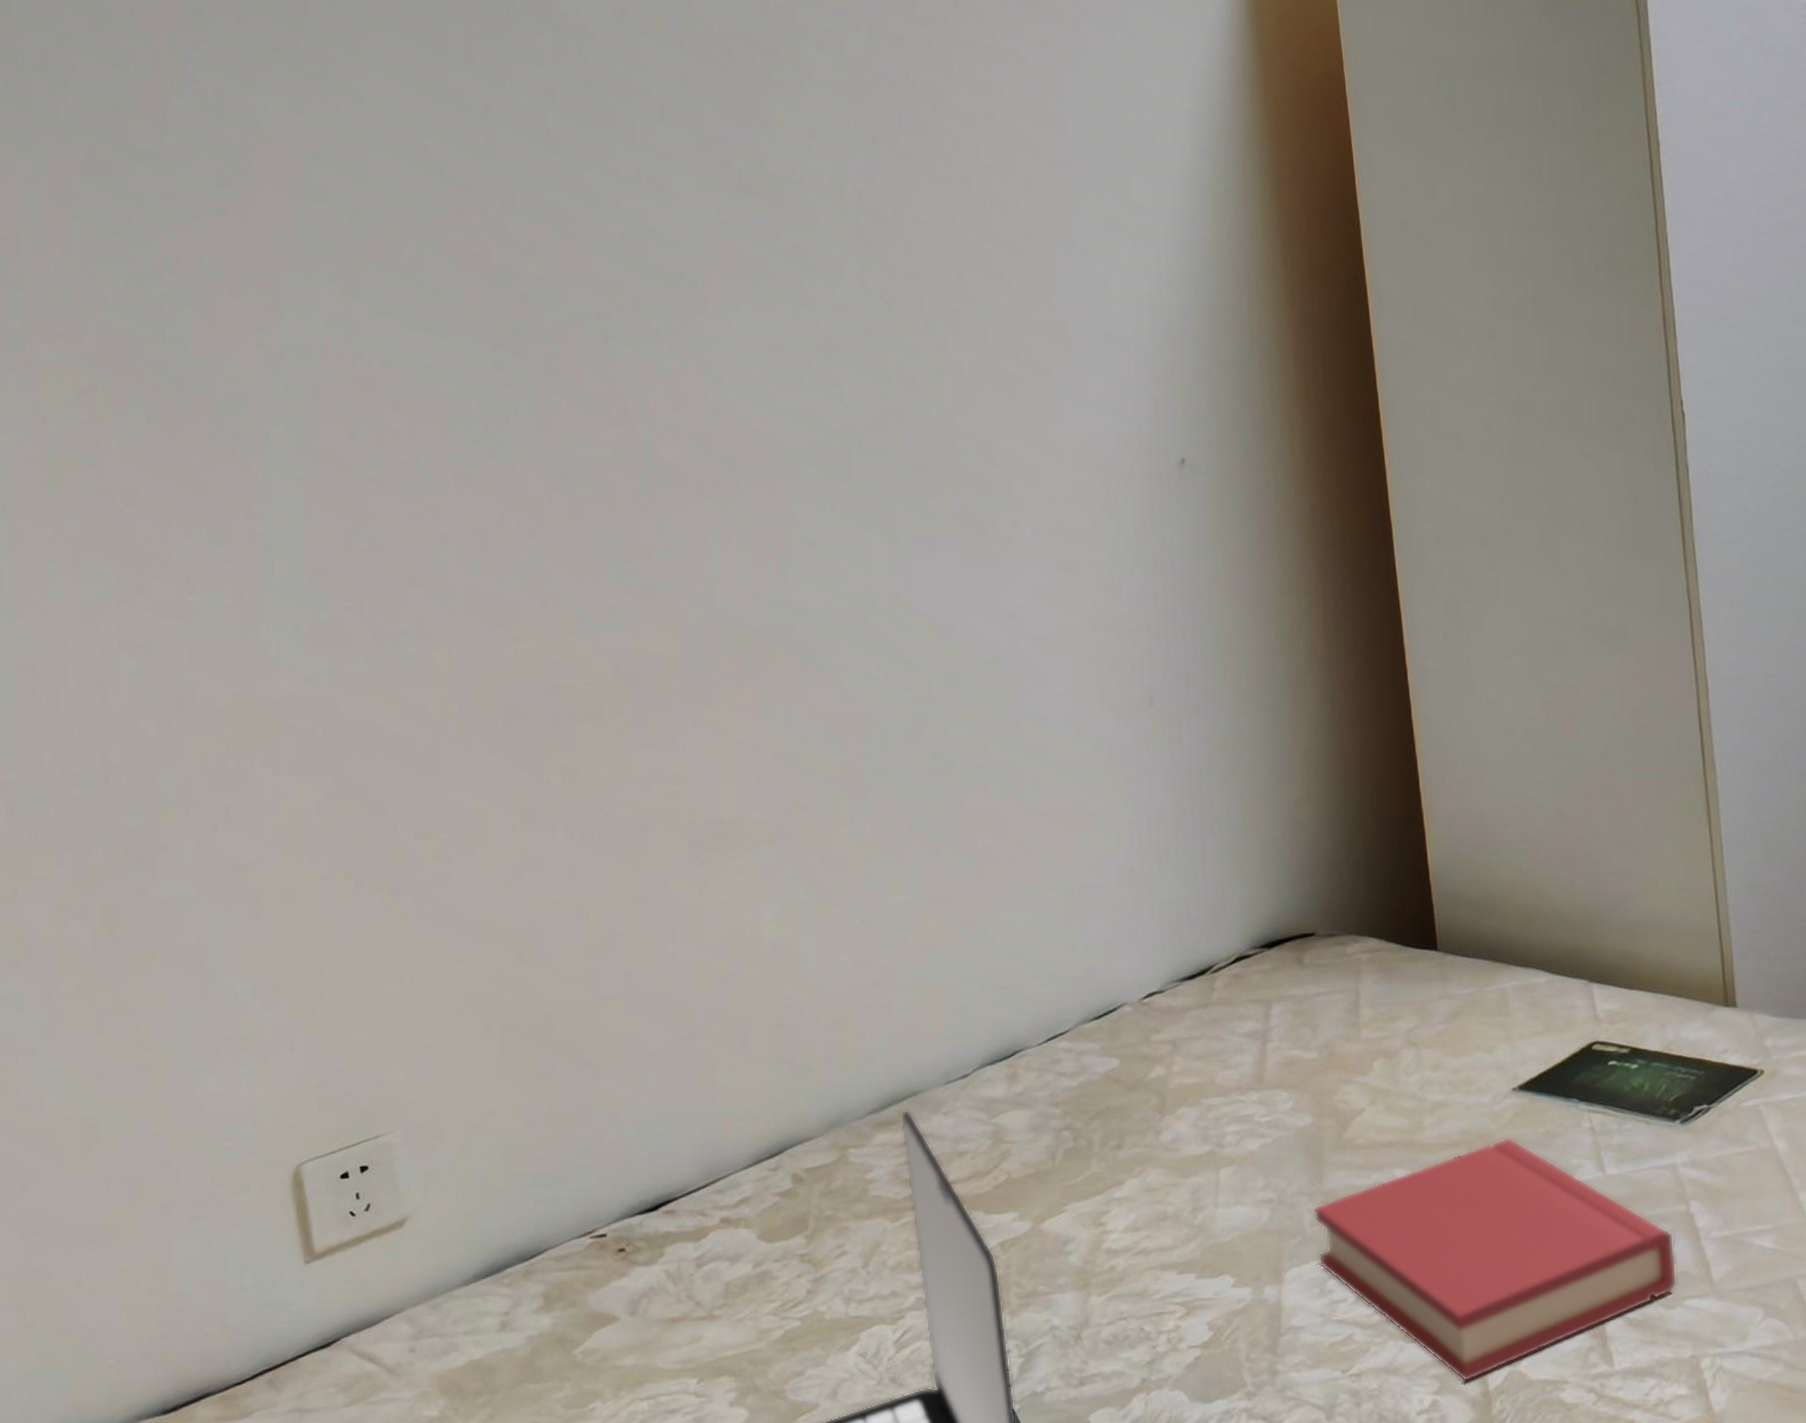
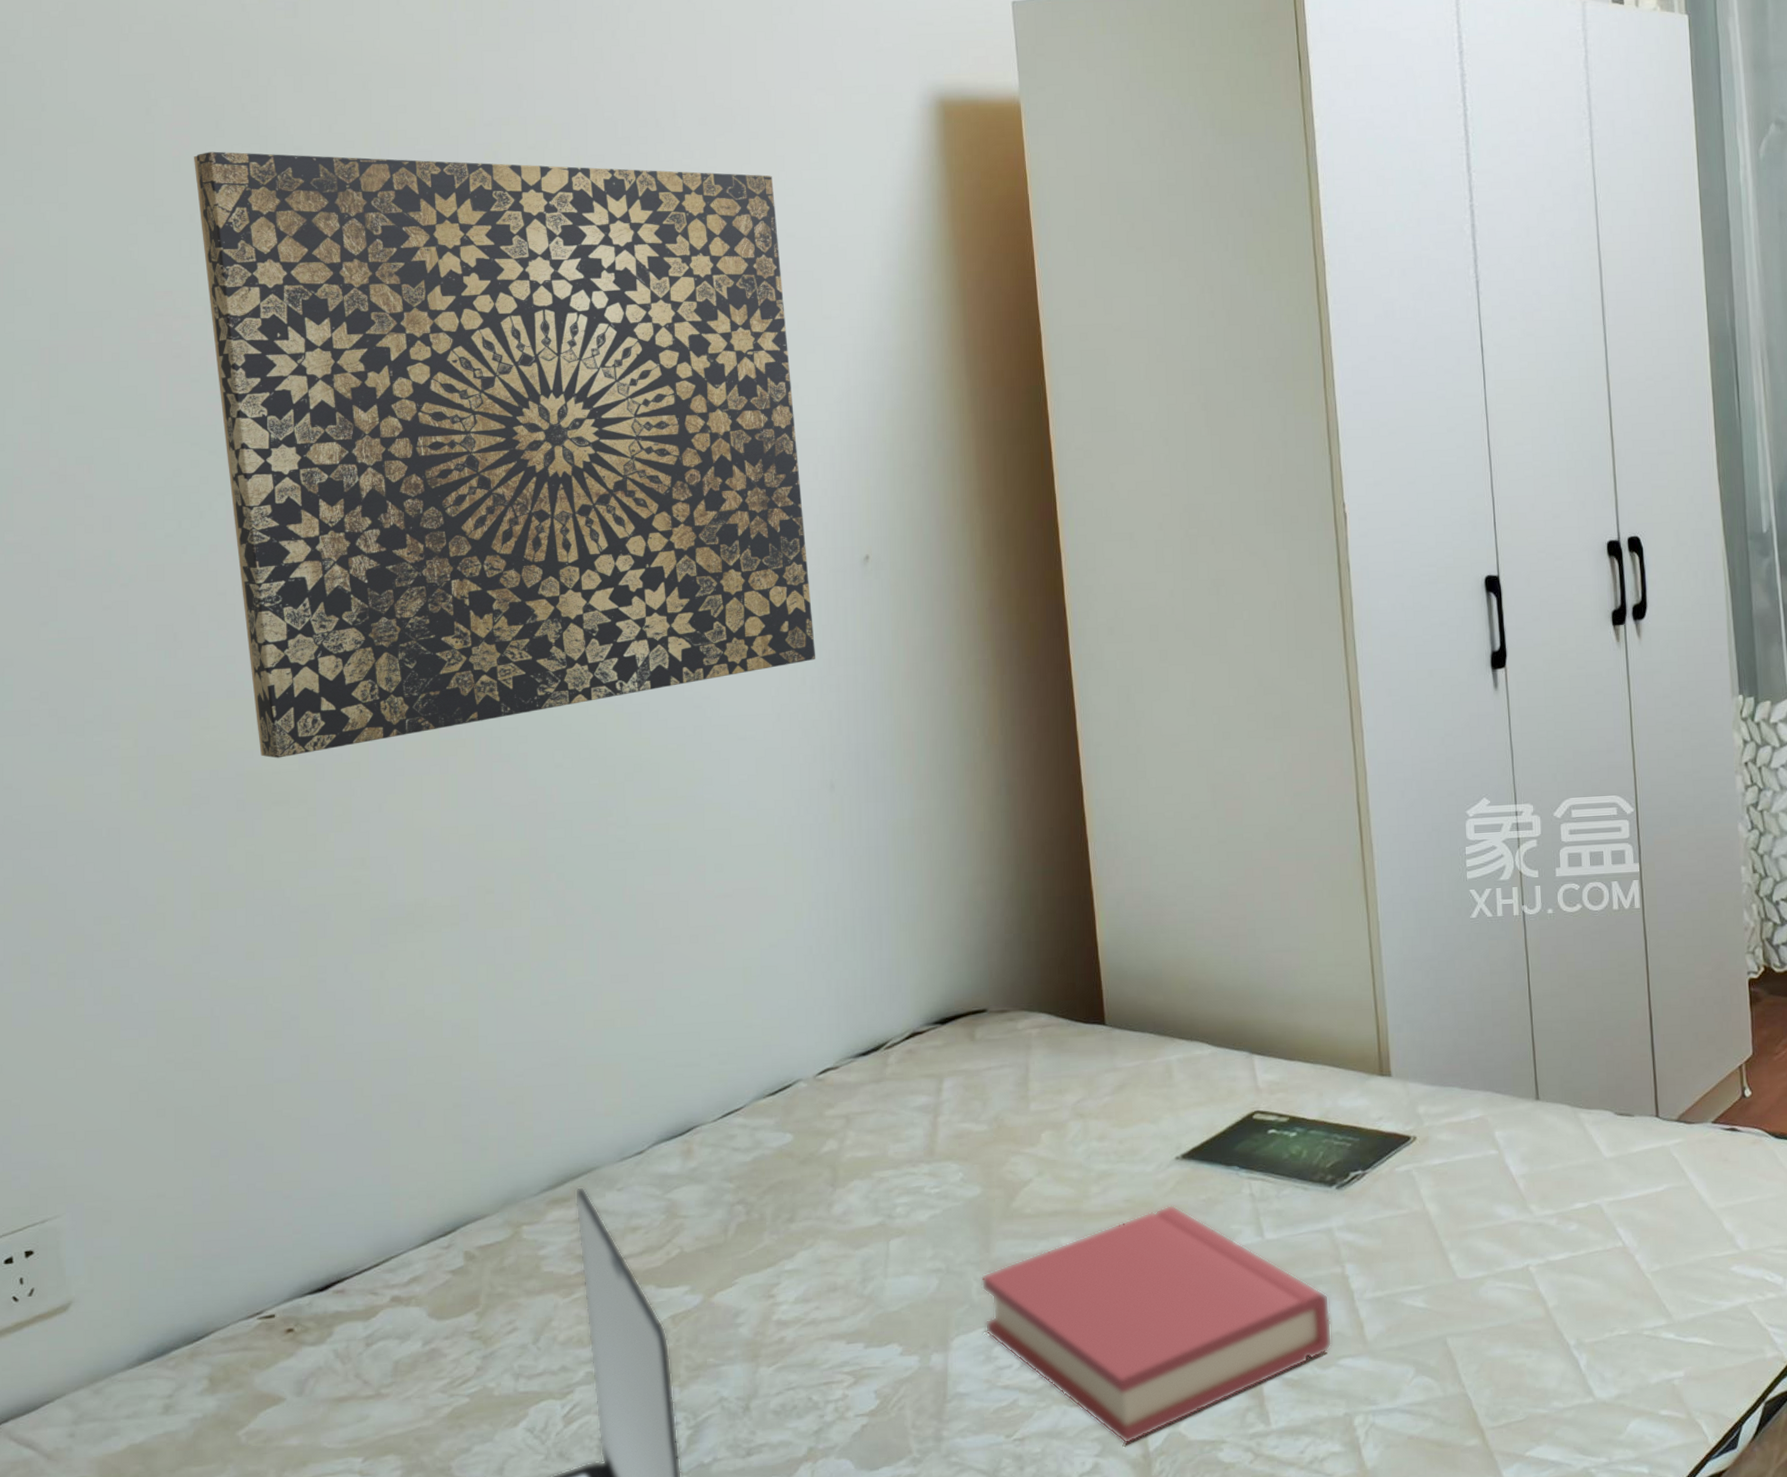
wall art: none [487,39,1133,670] -> present [194,151,816,758]

